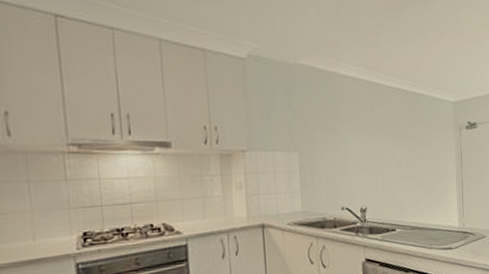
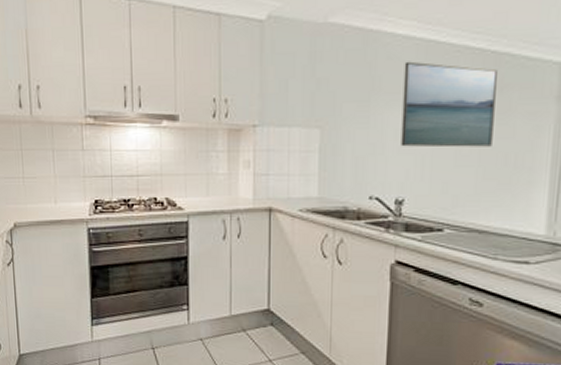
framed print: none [356,98,420,166] -> present [401,61,497,148]

